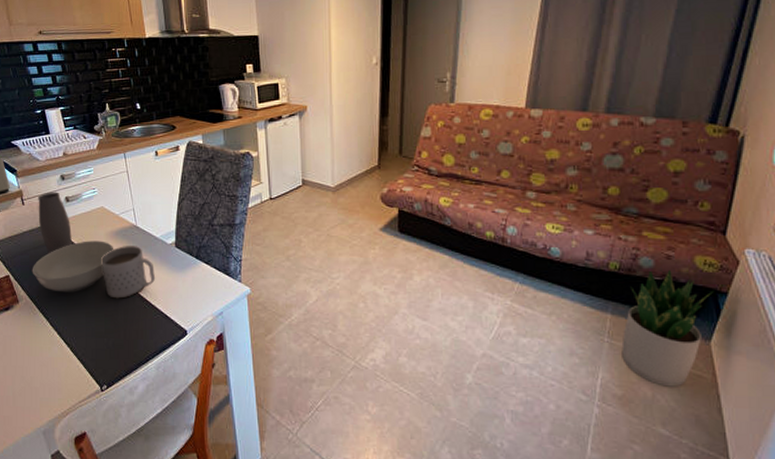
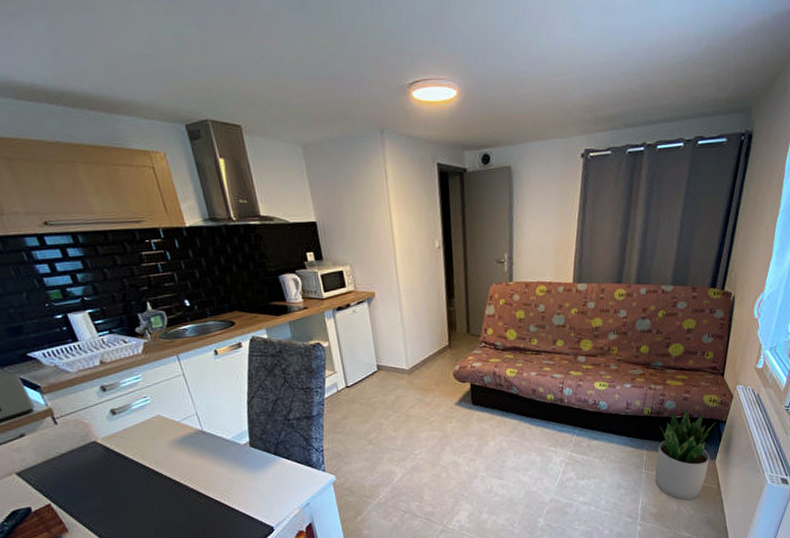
bowl: present [32,241,114,293] -> none [79,451,180,513]
vase: present [38,191,73,254] -> none [74,405,128,474]
mug: present [100,246,156,299] -> none [164,451,232,509]

